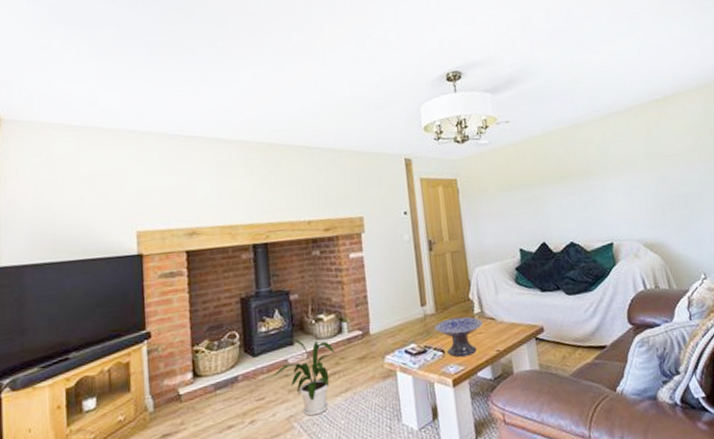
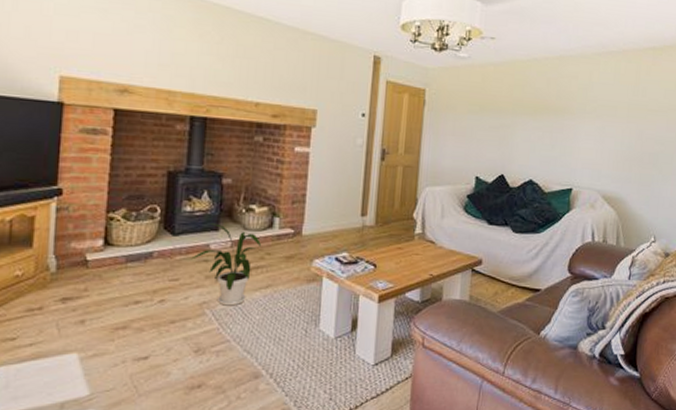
decorative bowl: present [433,317,484,357] -> none [370,234,422,275]

